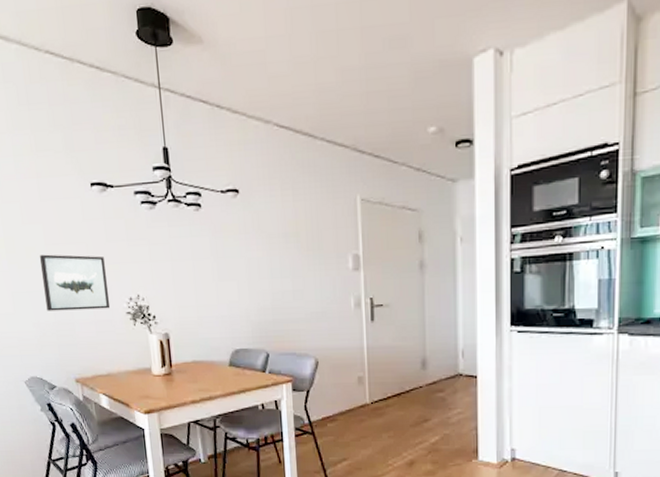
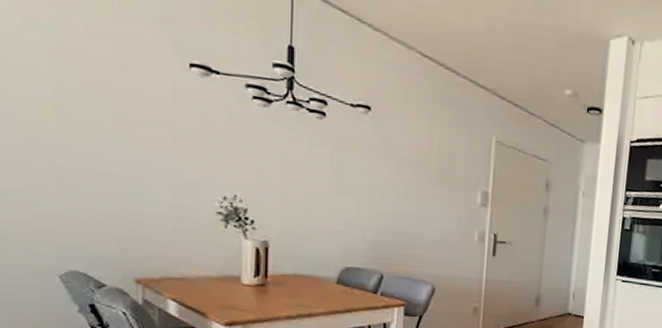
wall art: present [40,254,111,311] -> none [106,130,197,205]

